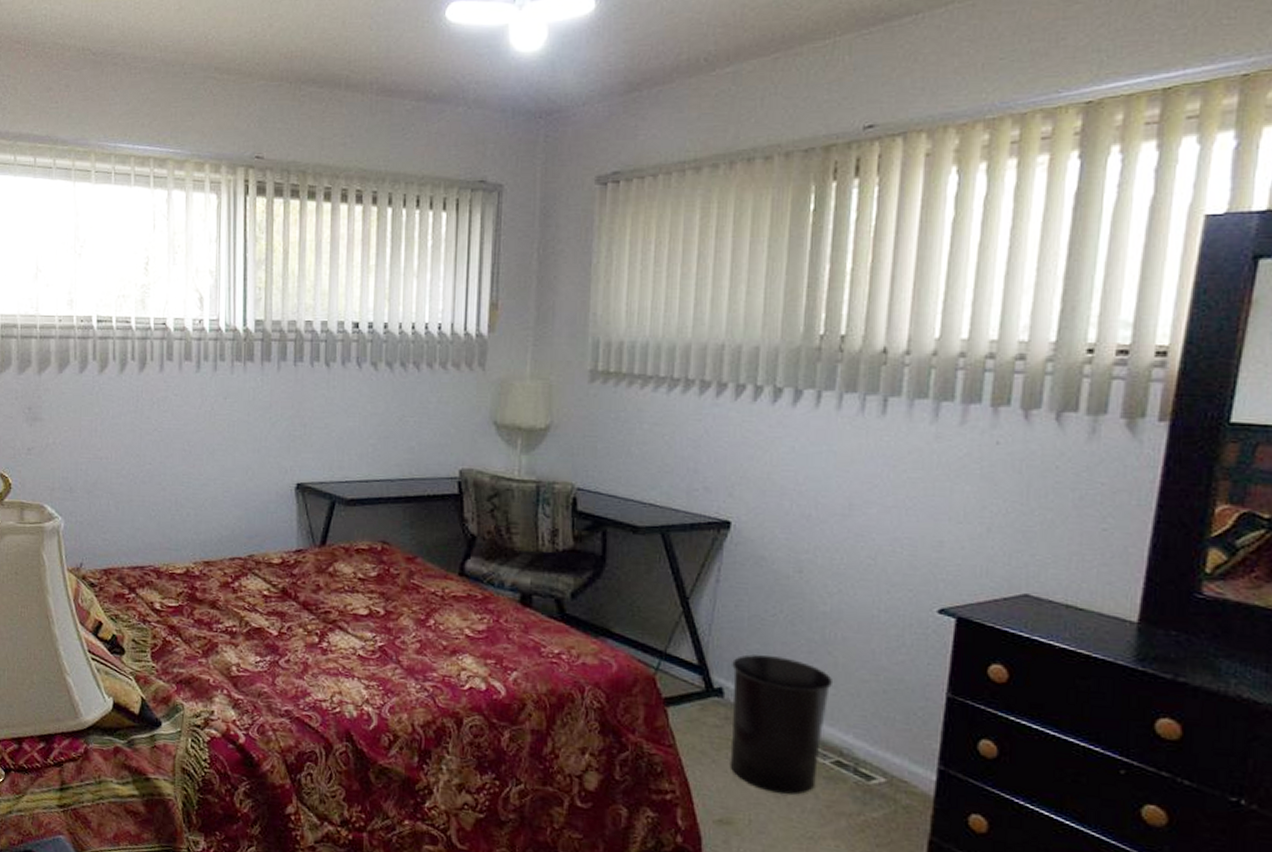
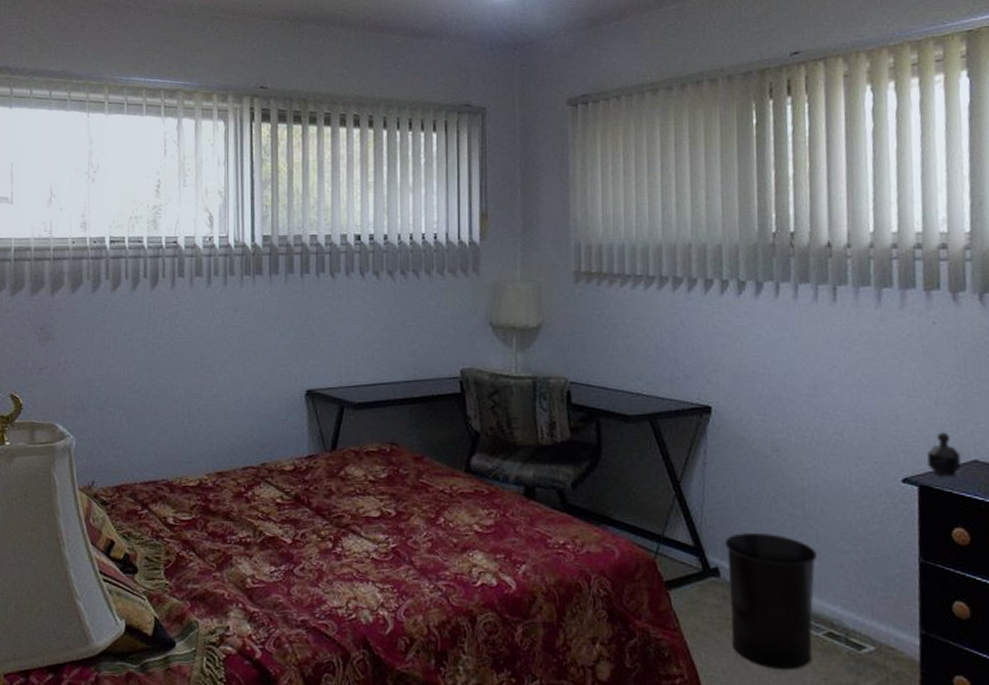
perfume bottle: none [970,562,1010,610] -> present [927,432,962,476]

